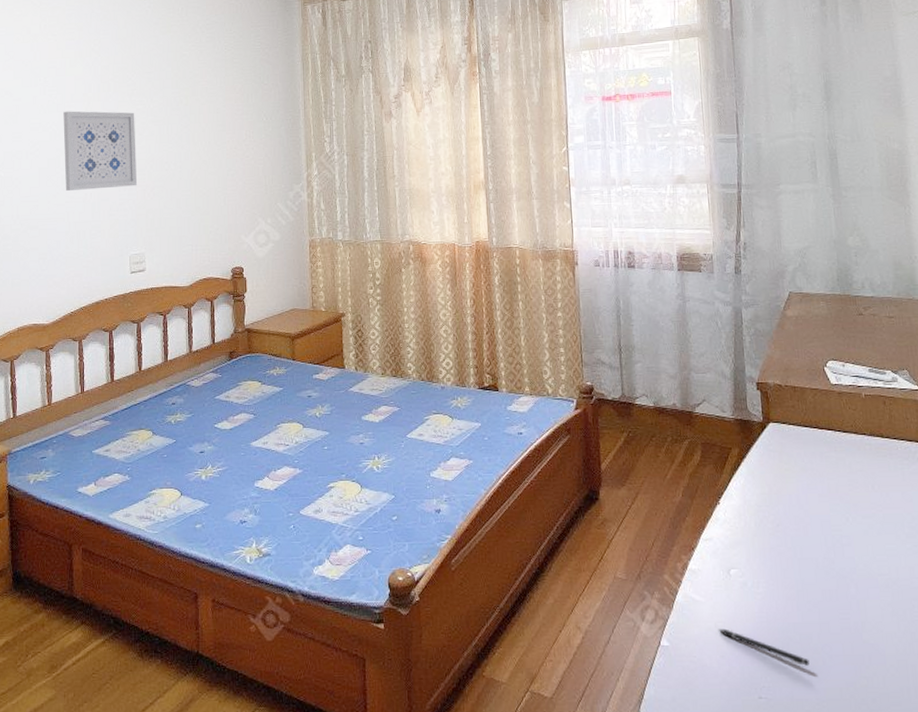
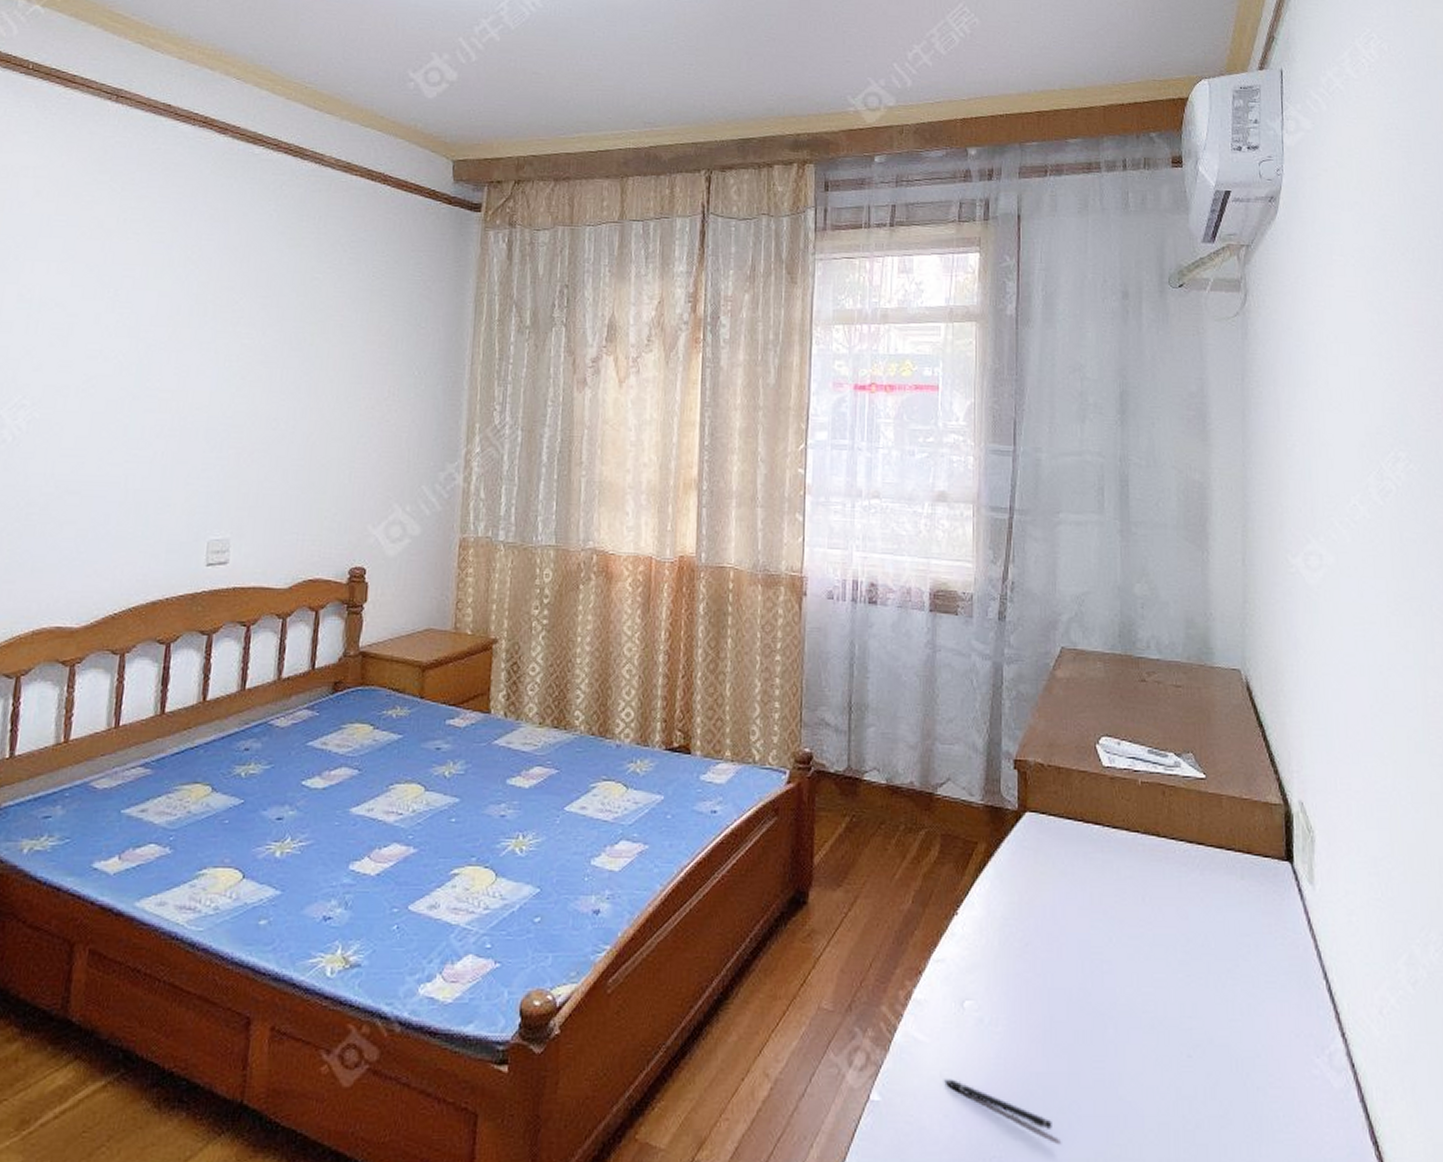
wall art: present [63,111,138,191] -> none [126,337,238,448]

